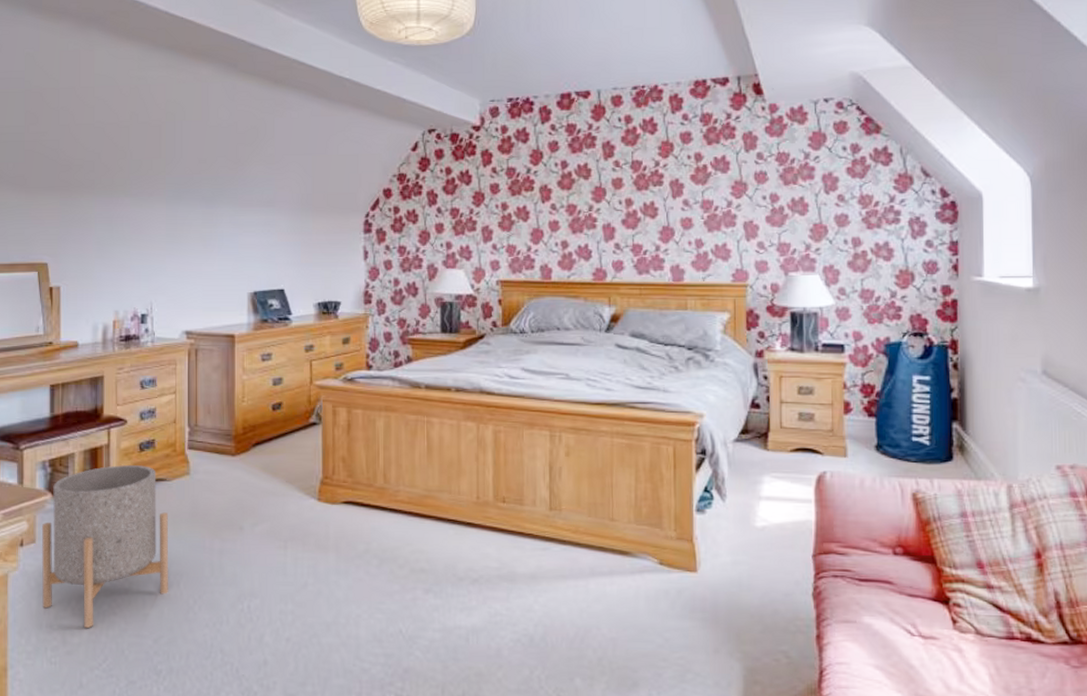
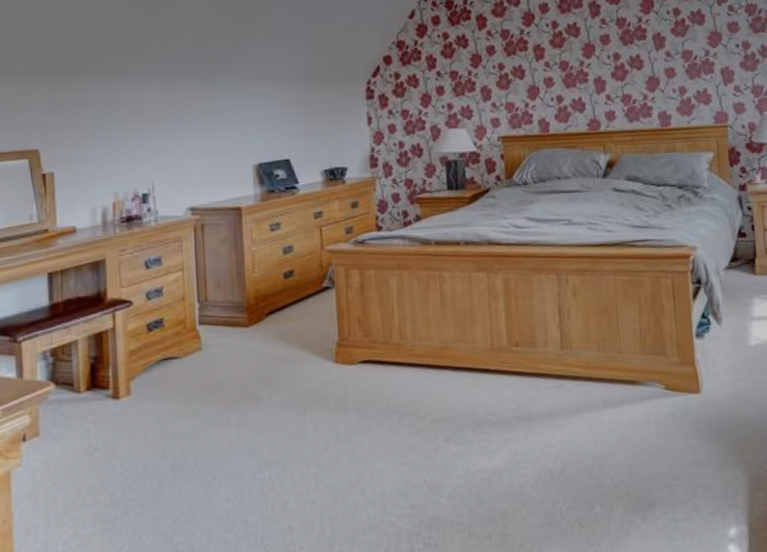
planter: present [41,465,169,629] -> none [45,345,186,518]

